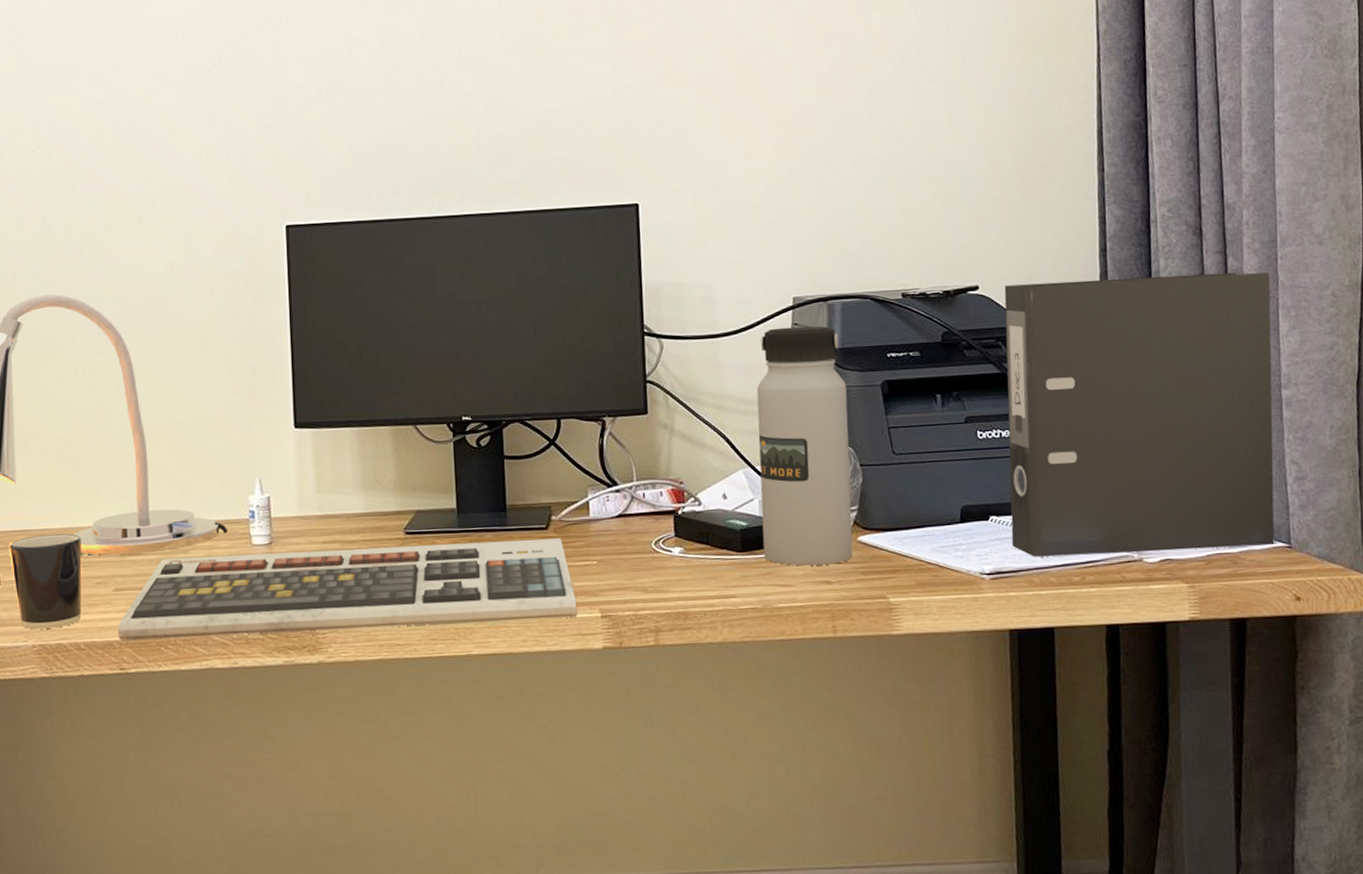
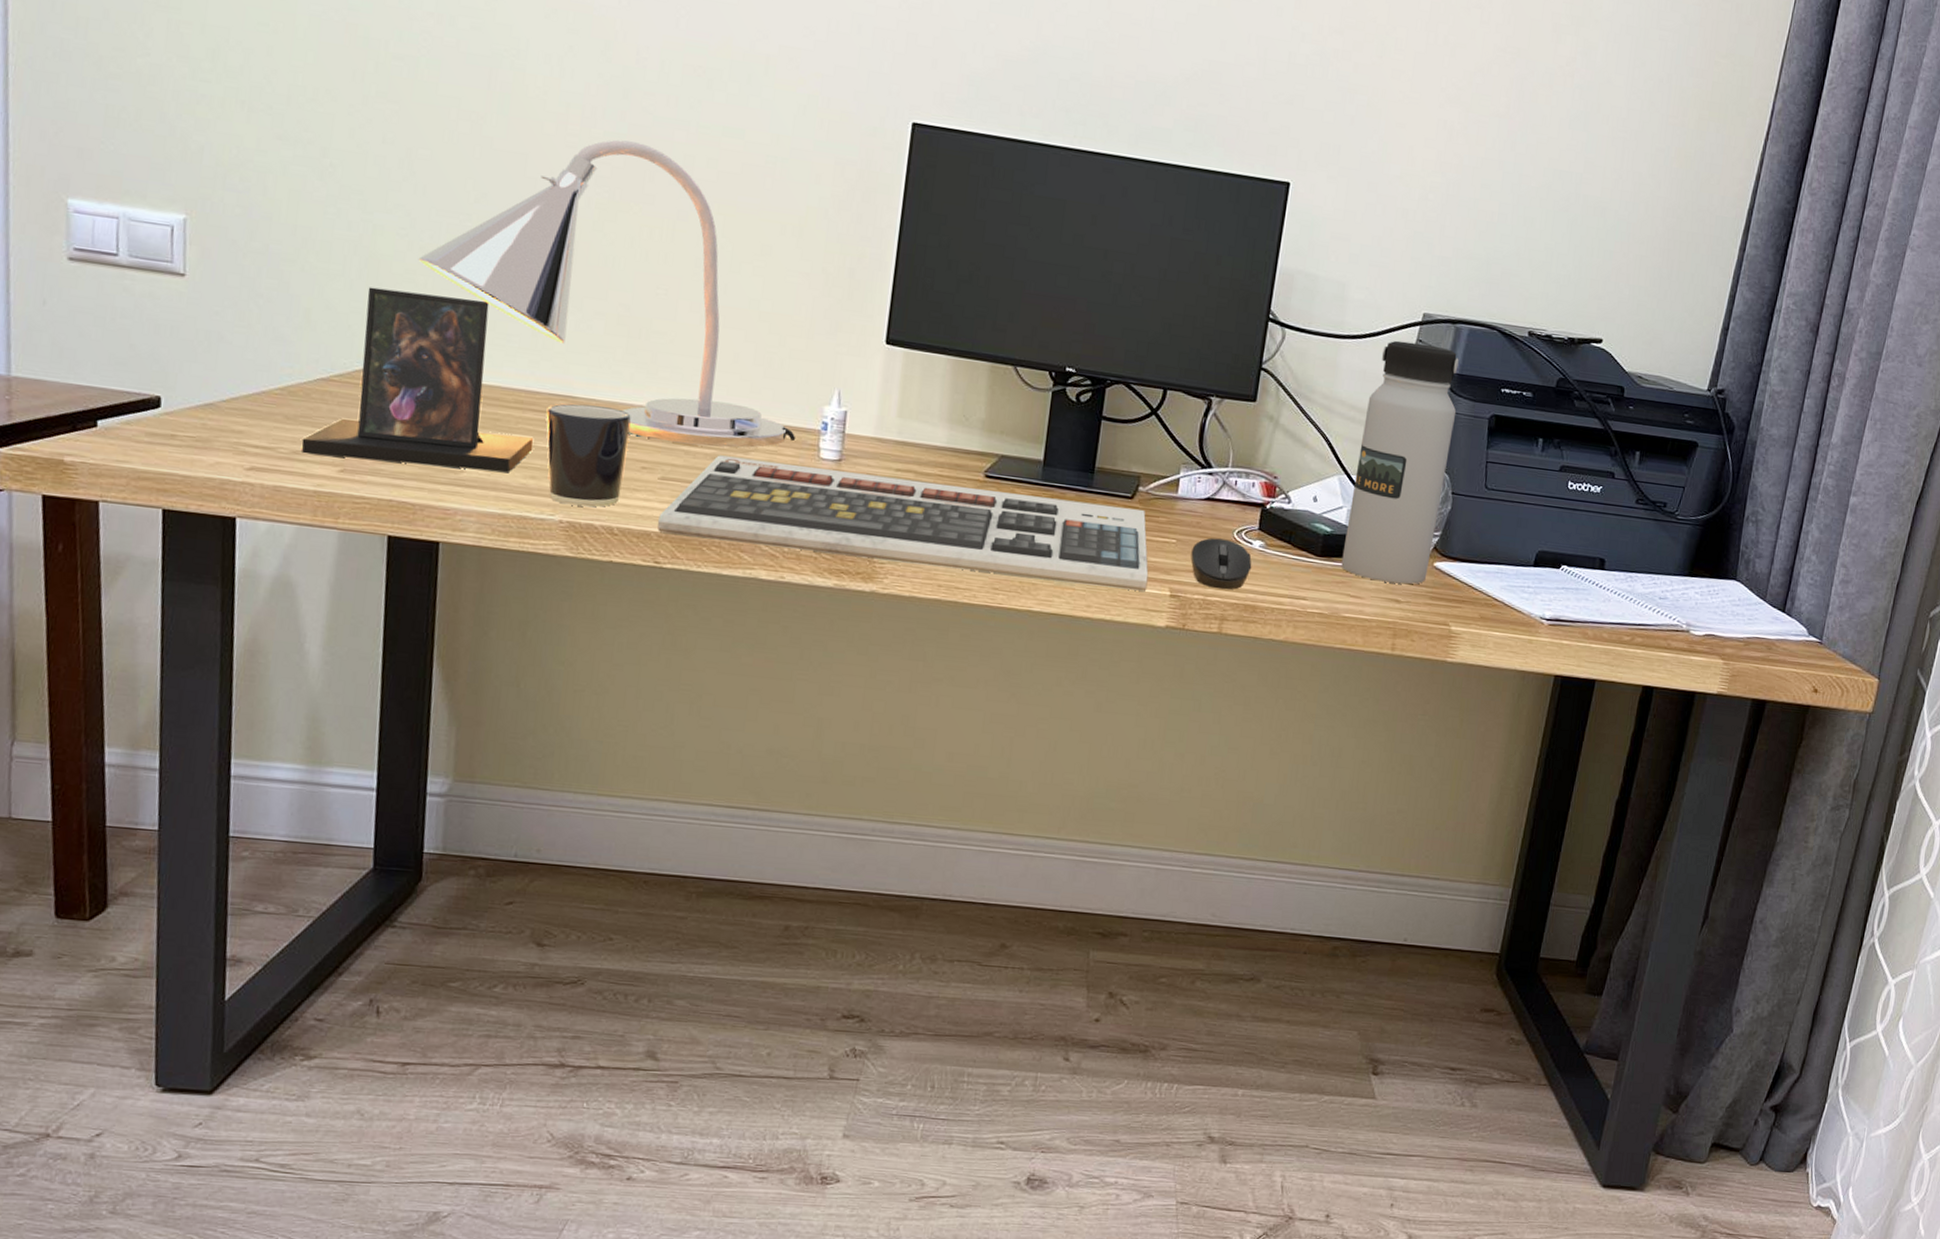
computer mouse: none [613,552,676,602] -> present [1190,538,1252,590]
binder: present [1004,272,1275,557] -> none [1575,344,1868,638]

